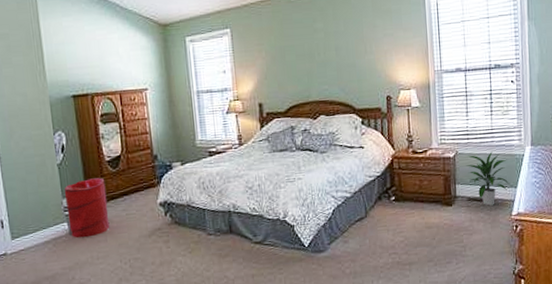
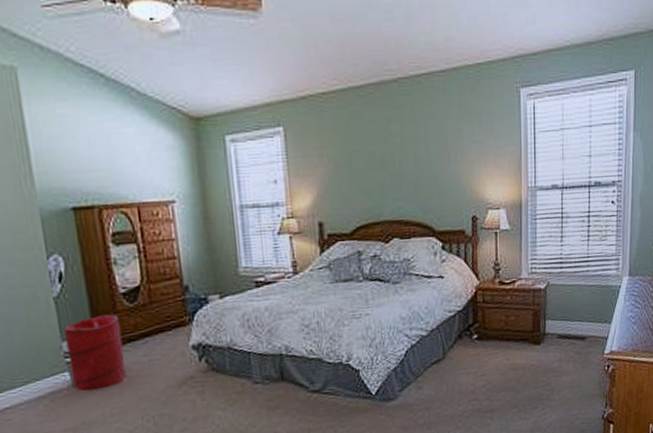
indoor plant: present [465,152,509,206] -> none [557,283,604,344]

